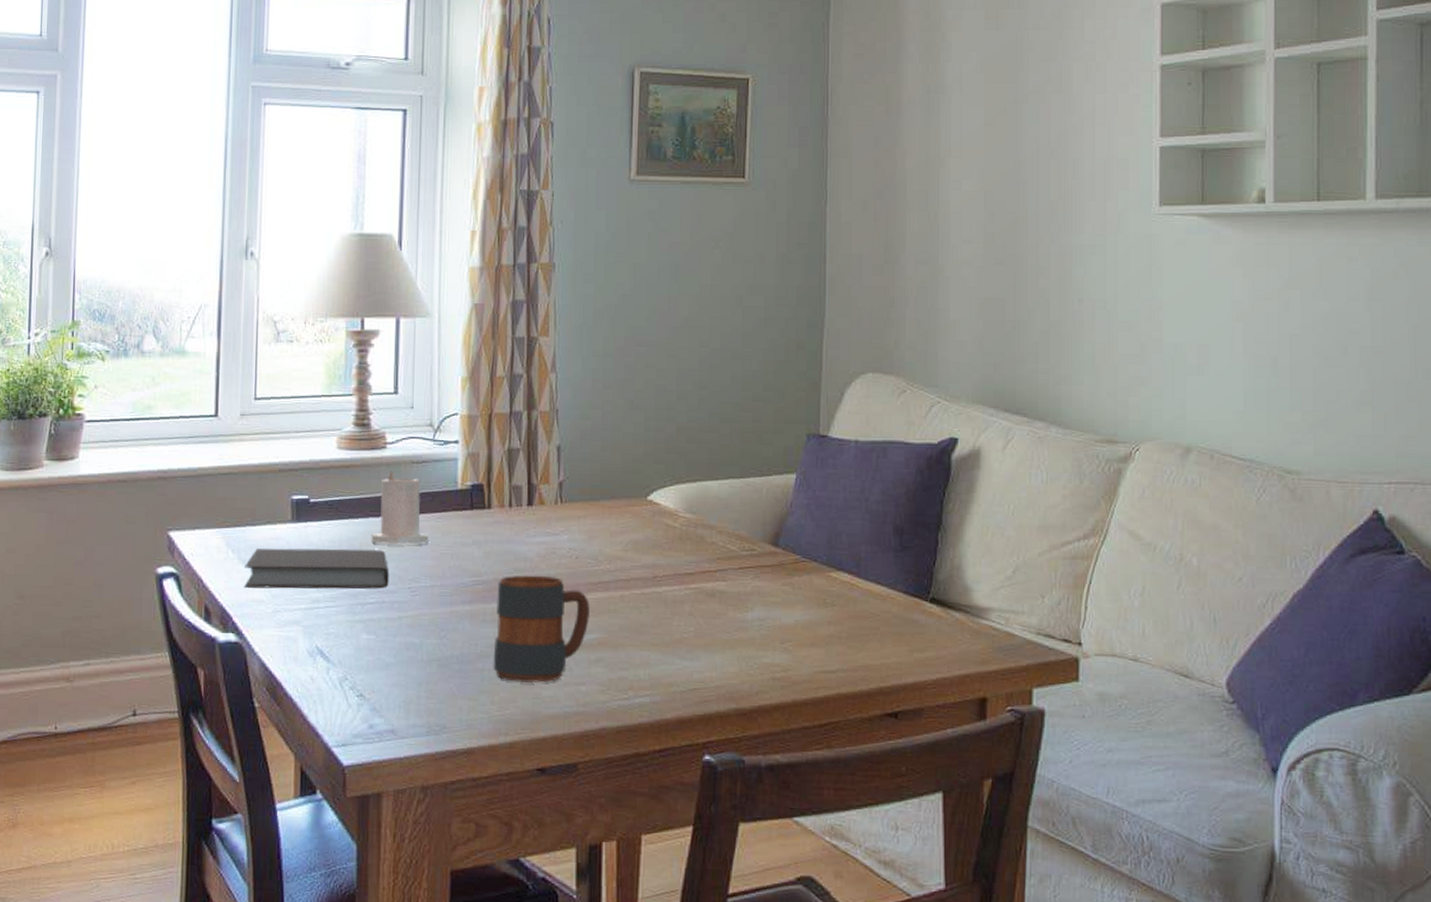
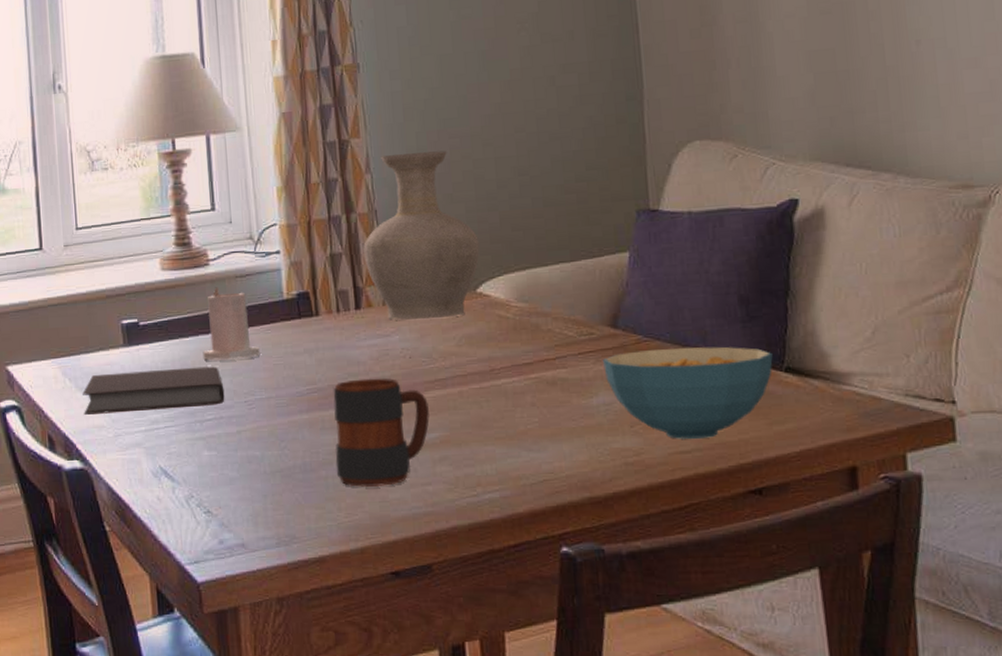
vase: none [541,357,654,522] -> present [363,150,480,321]
cereal bowl: none [761,570,920,660] -> present [603,346,773,439]

